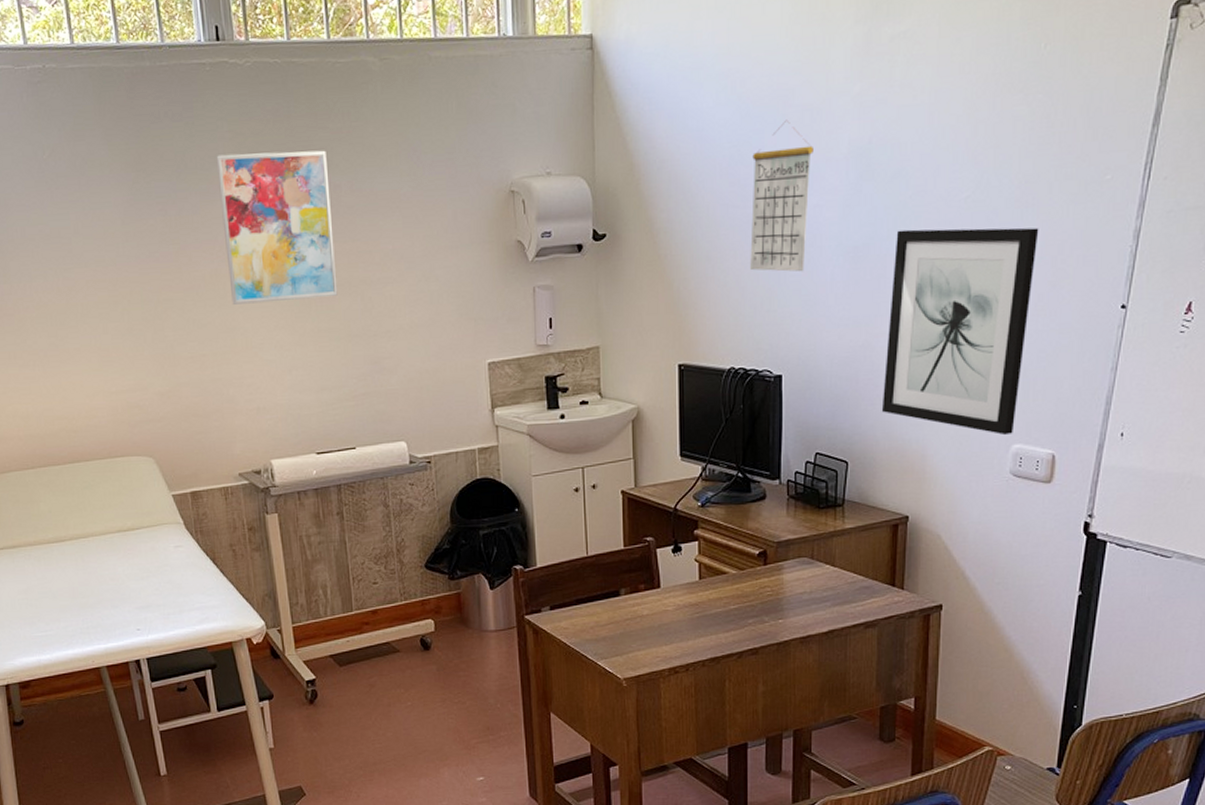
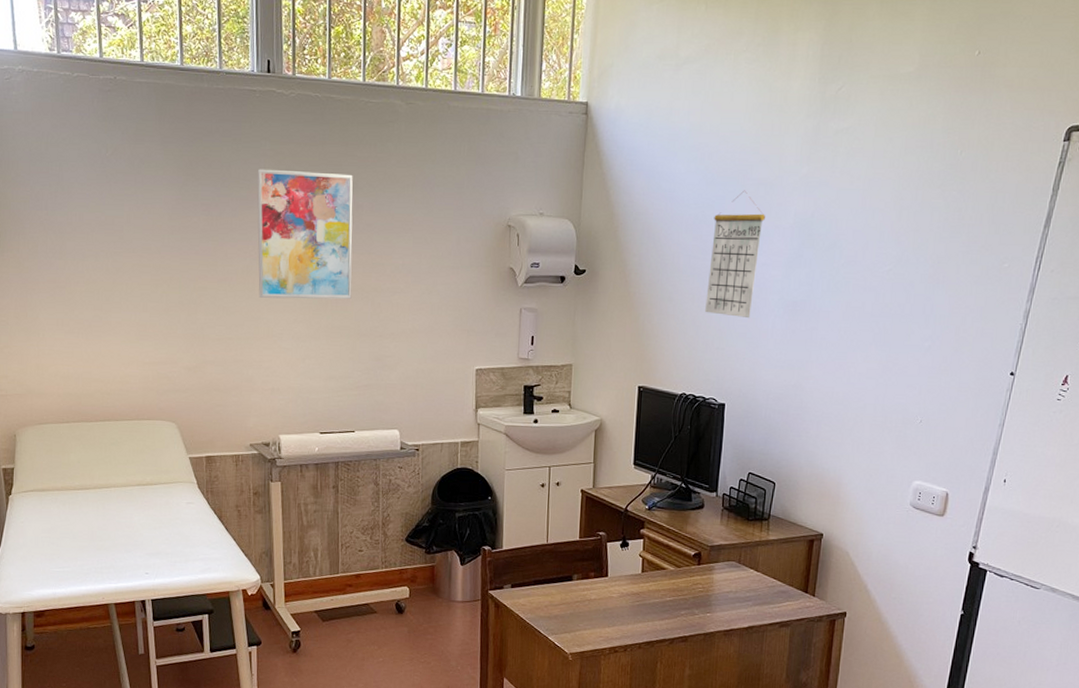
wall art: present [881,227,1039,436] -> none [806,291,947,473]

